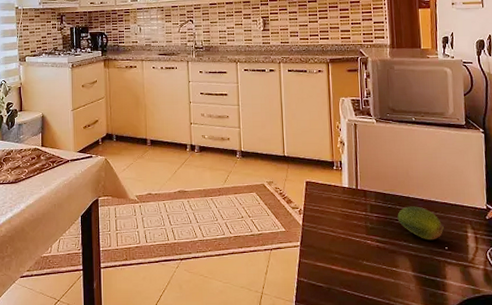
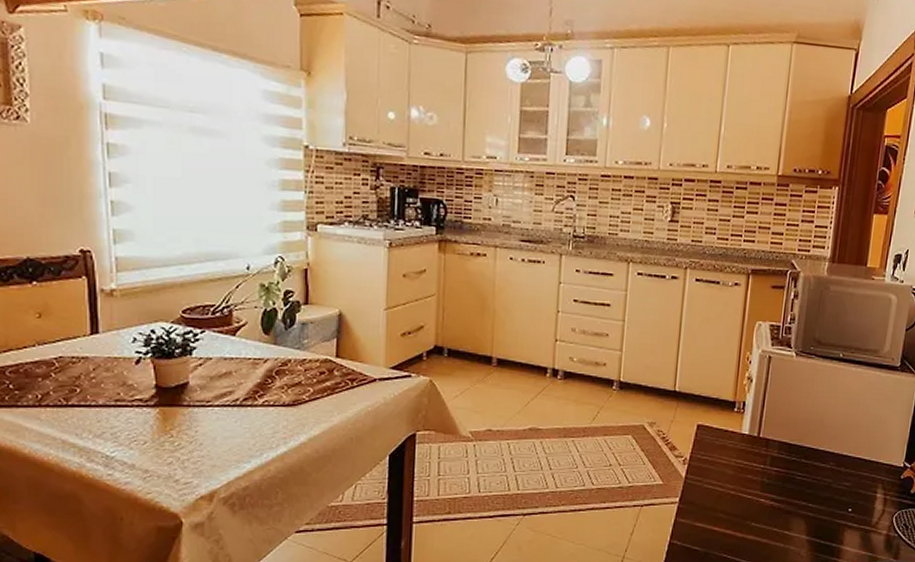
fruit: present [397,206,445,240] -> none [800,460,853,501]

